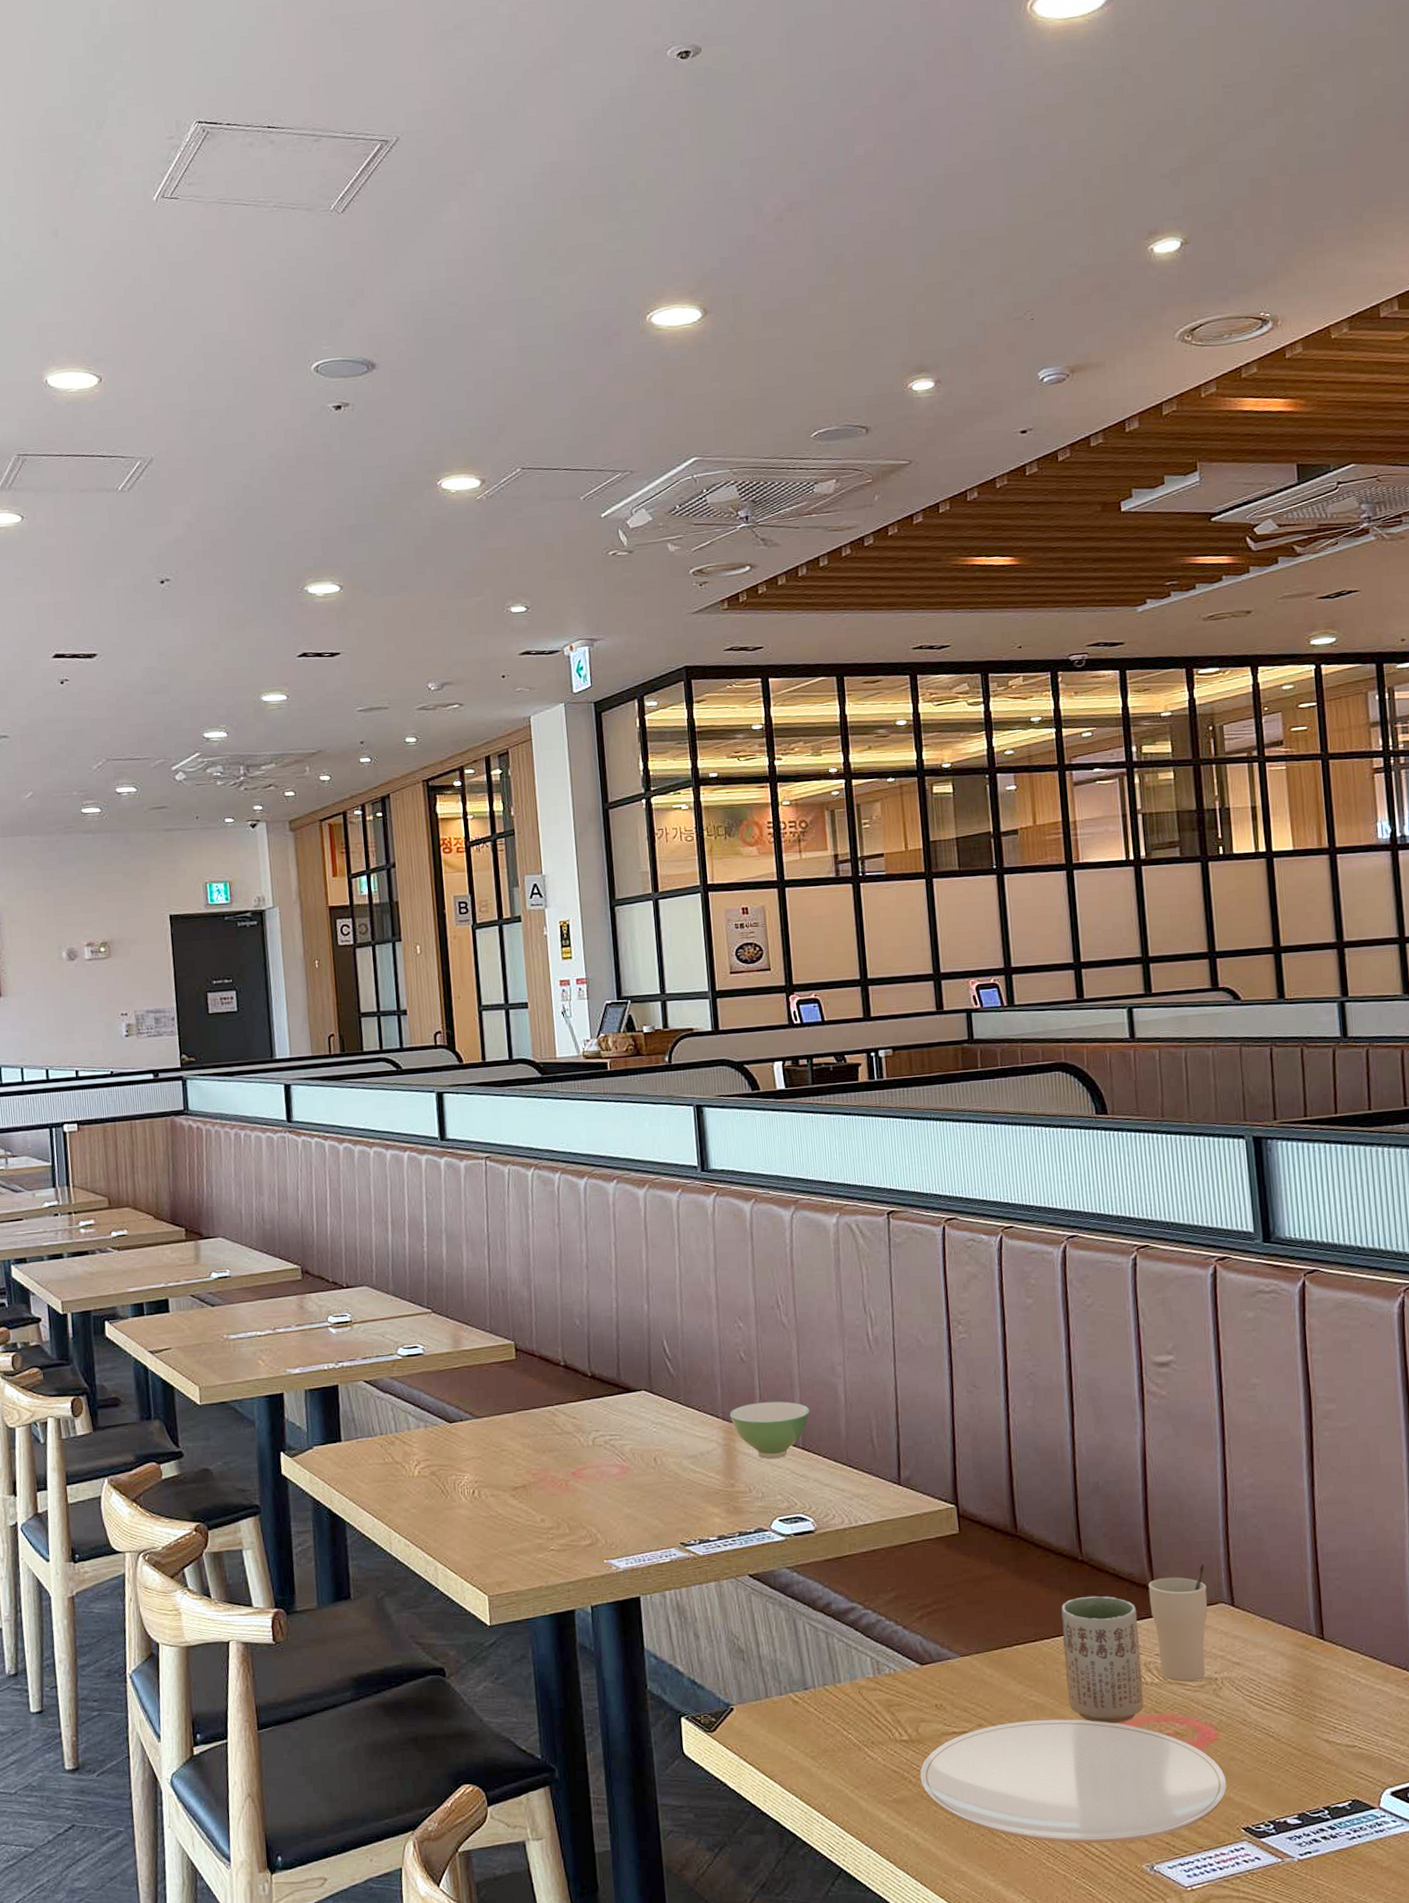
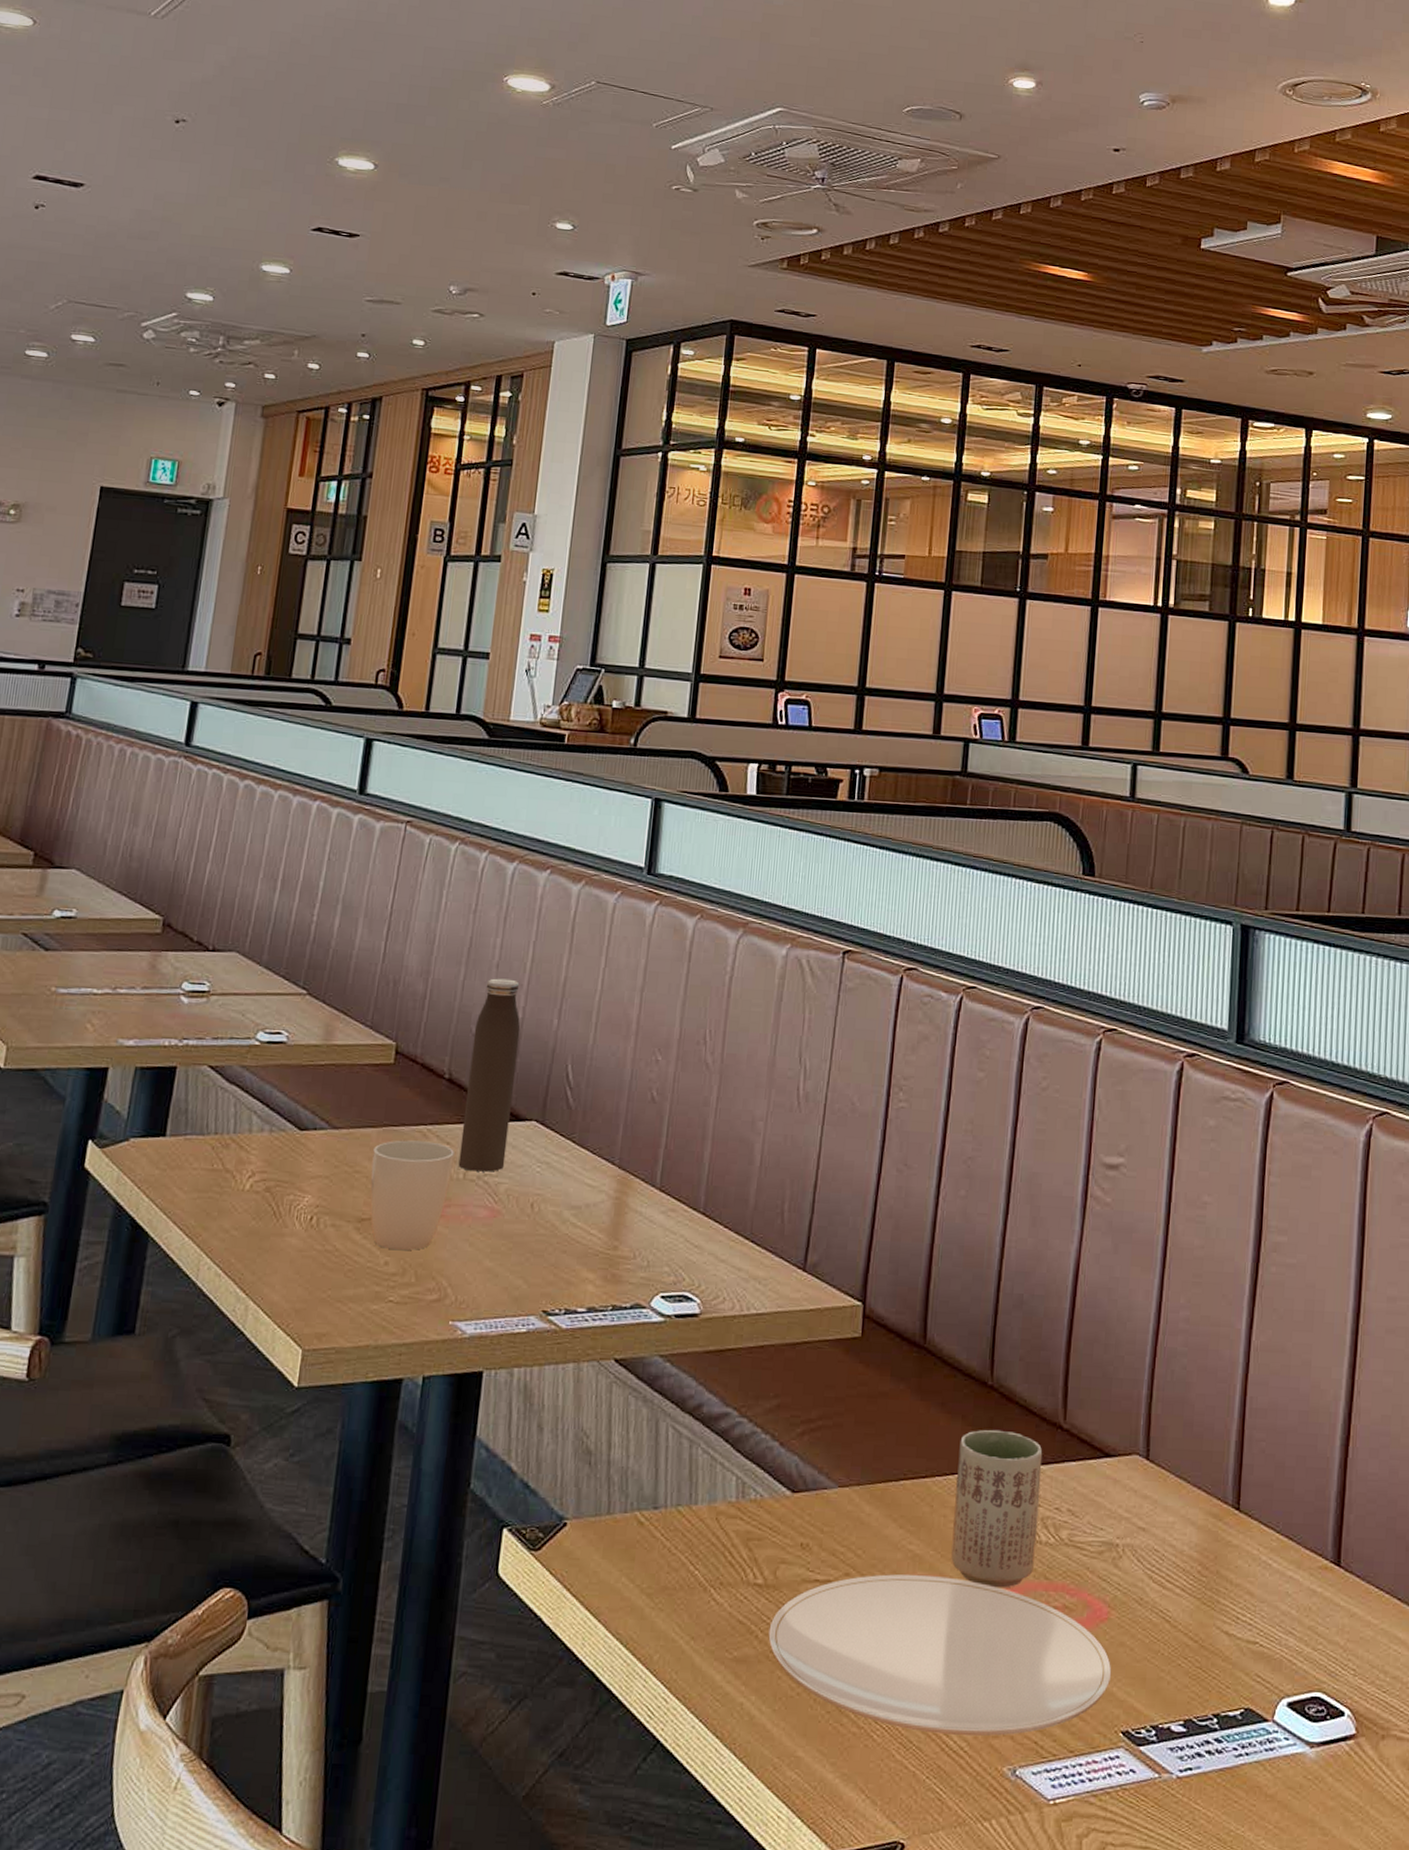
cup: none [513,1418,583,1509] -> present [369,1140,455,1251]
water bottle: none [577,1276,626,1438] -> present [458,978,521,1172]
bowl: present [729,1401,810,1459] -> none [627,1152,719,1223]
cup: present [1148,1563,1208,1682] -> none [1057,1405,1124,1546]

